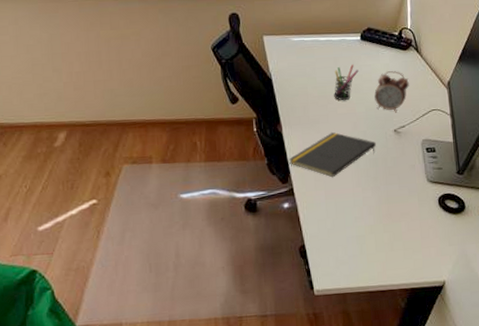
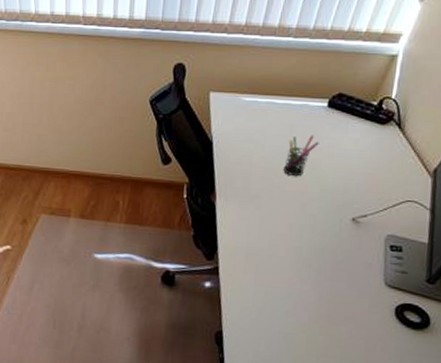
notepad: present [289,132,376,178] -> none [218,211,326,263]
alarm clock: present [374,71,409,113] -> none [333,148,382,199]

